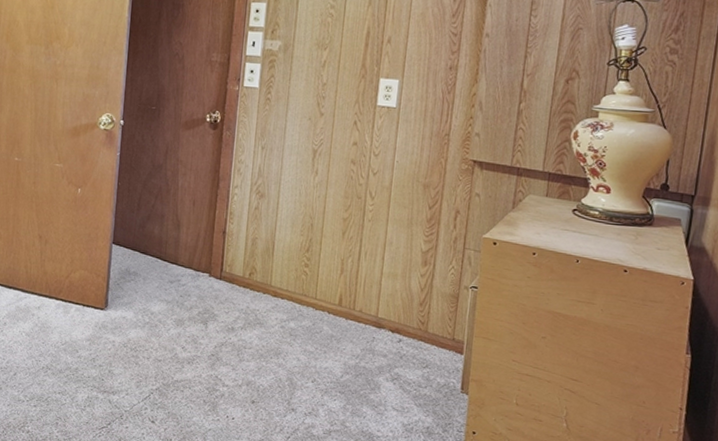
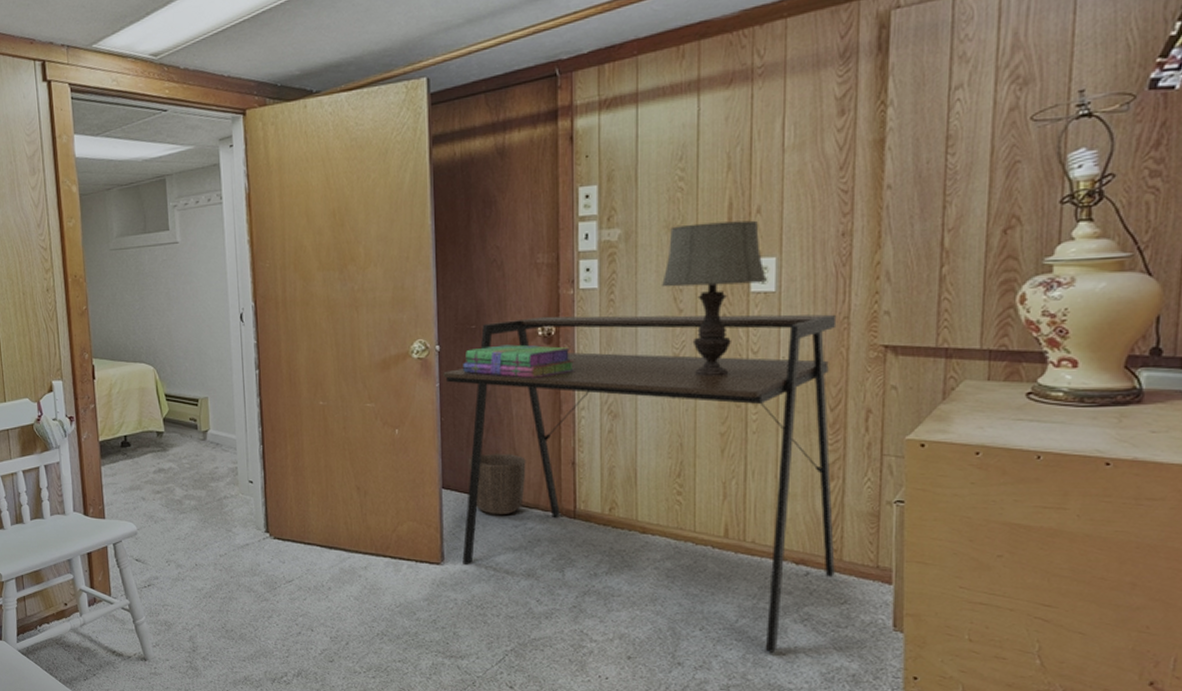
desk: none [123,105,440,405] -> present [443,314,837,653]
waste basket: none [137,217,186,272] -> present [468,453,526,515]
stack of books: none [141,126,233,157] -> present [463,344,574,378]
table lamp: none [309,44,390,172] -> present [662,220,767,377]

